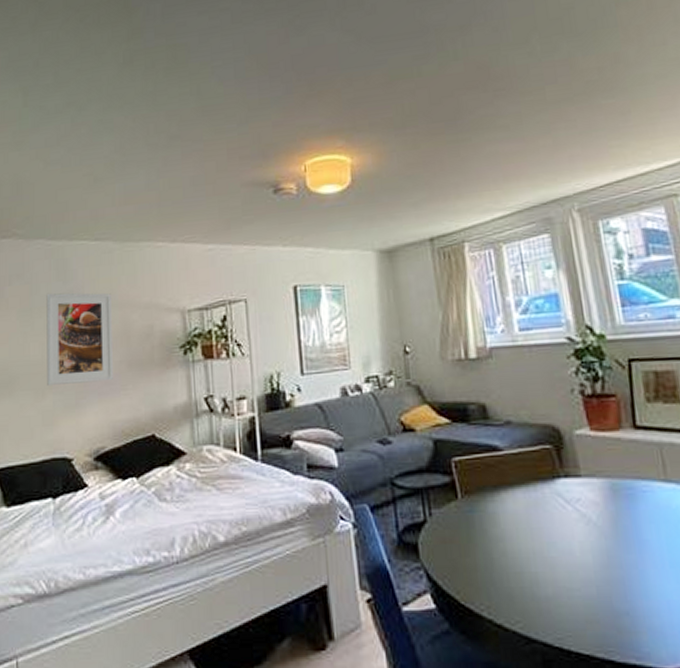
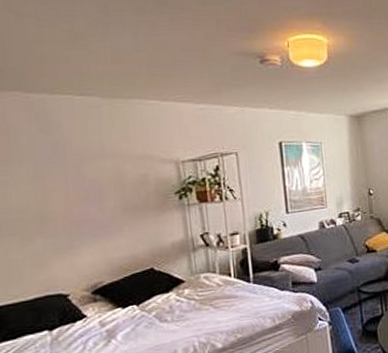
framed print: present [46,293,113,387] -> none [27,144,108,232]

